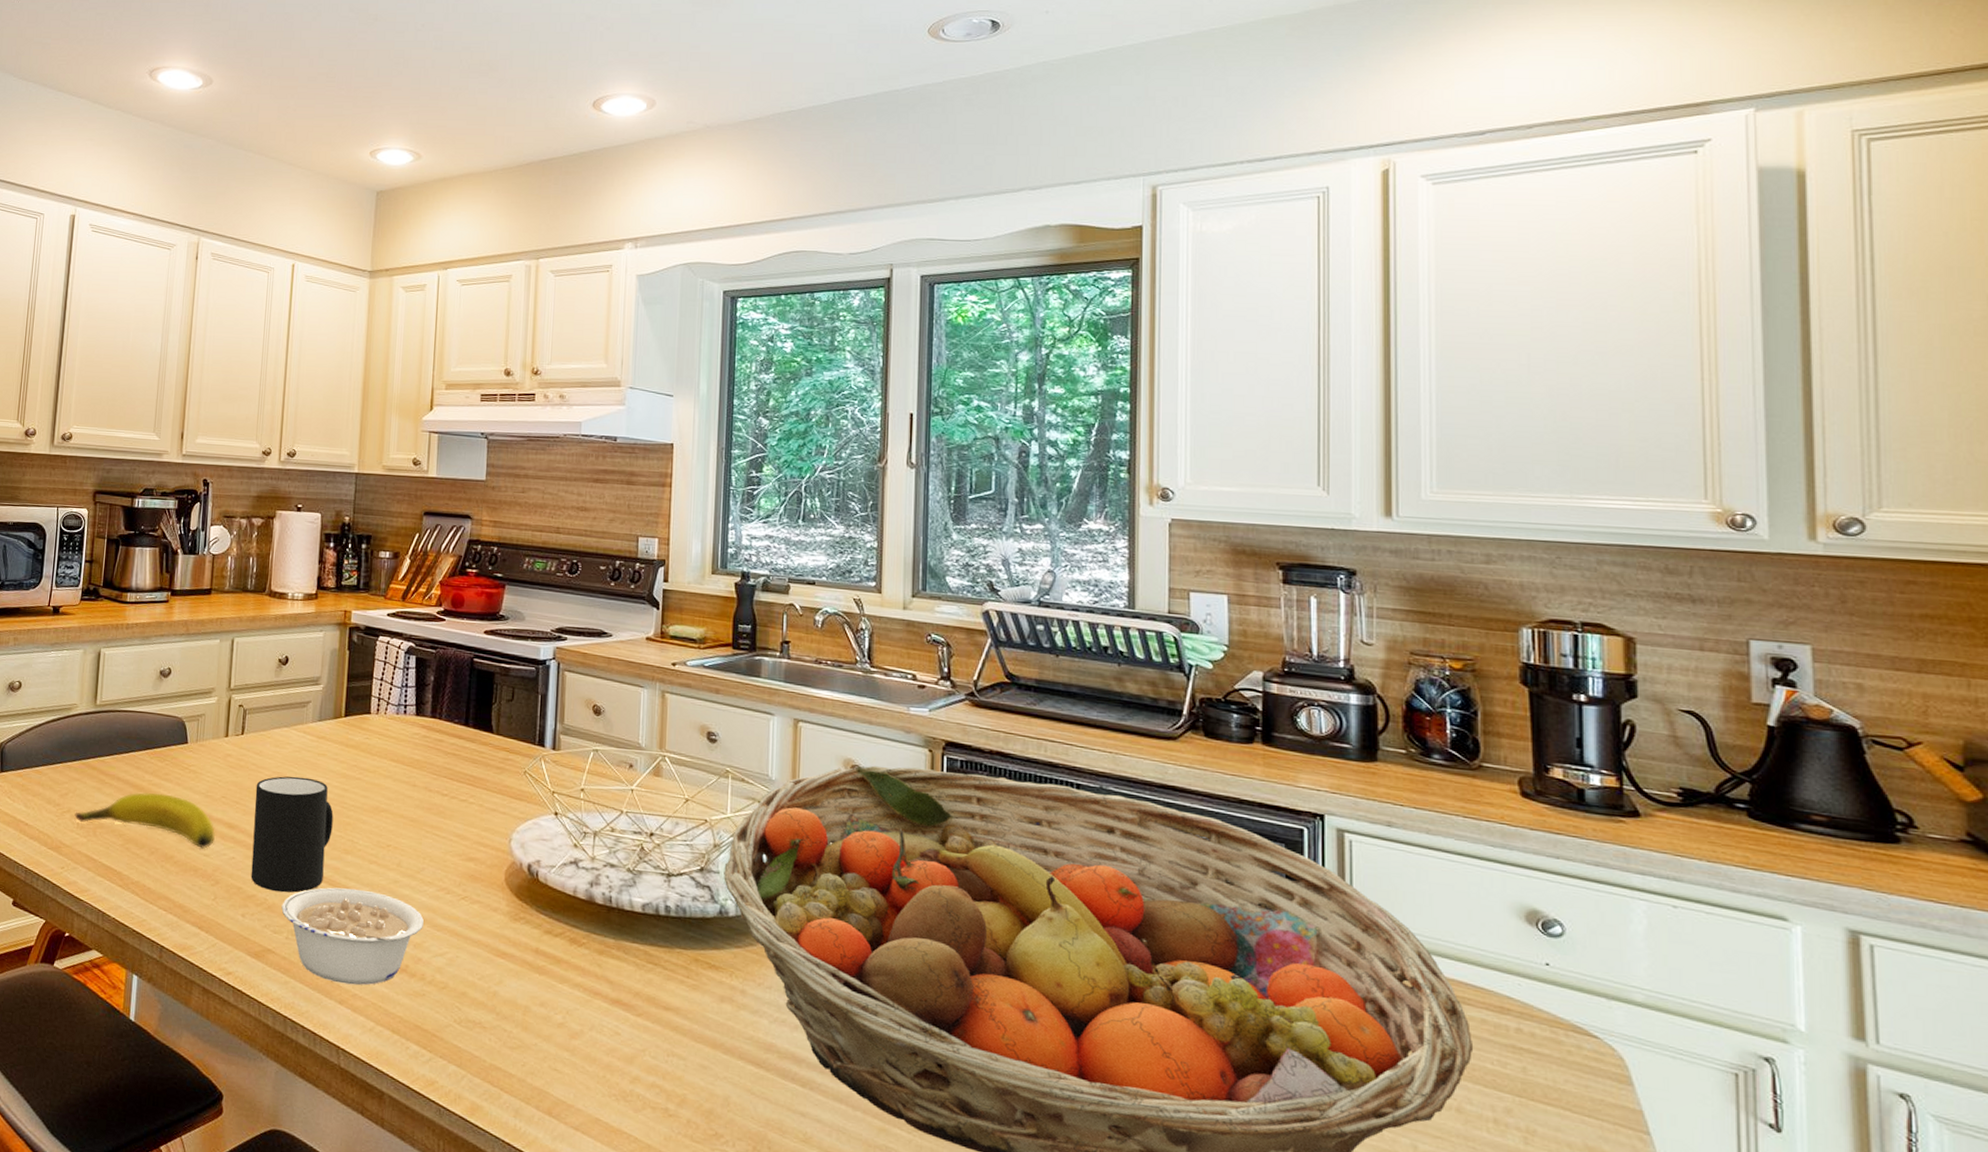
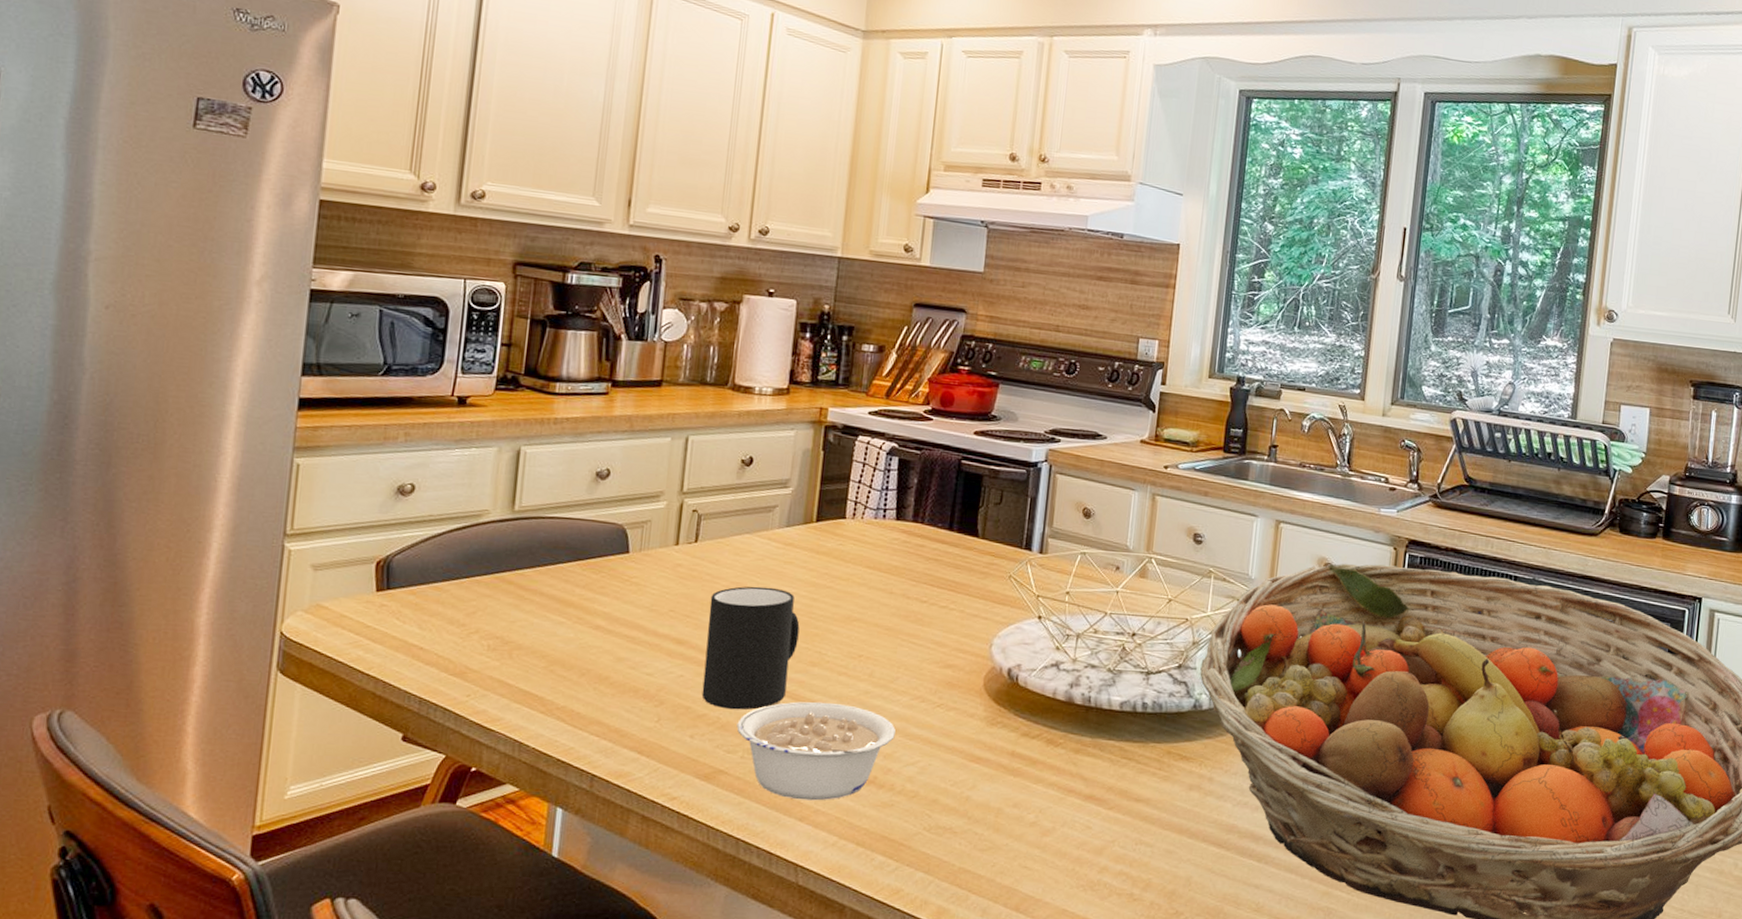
banana: present [75,792,215,849] -> none [484,608,660,667]

